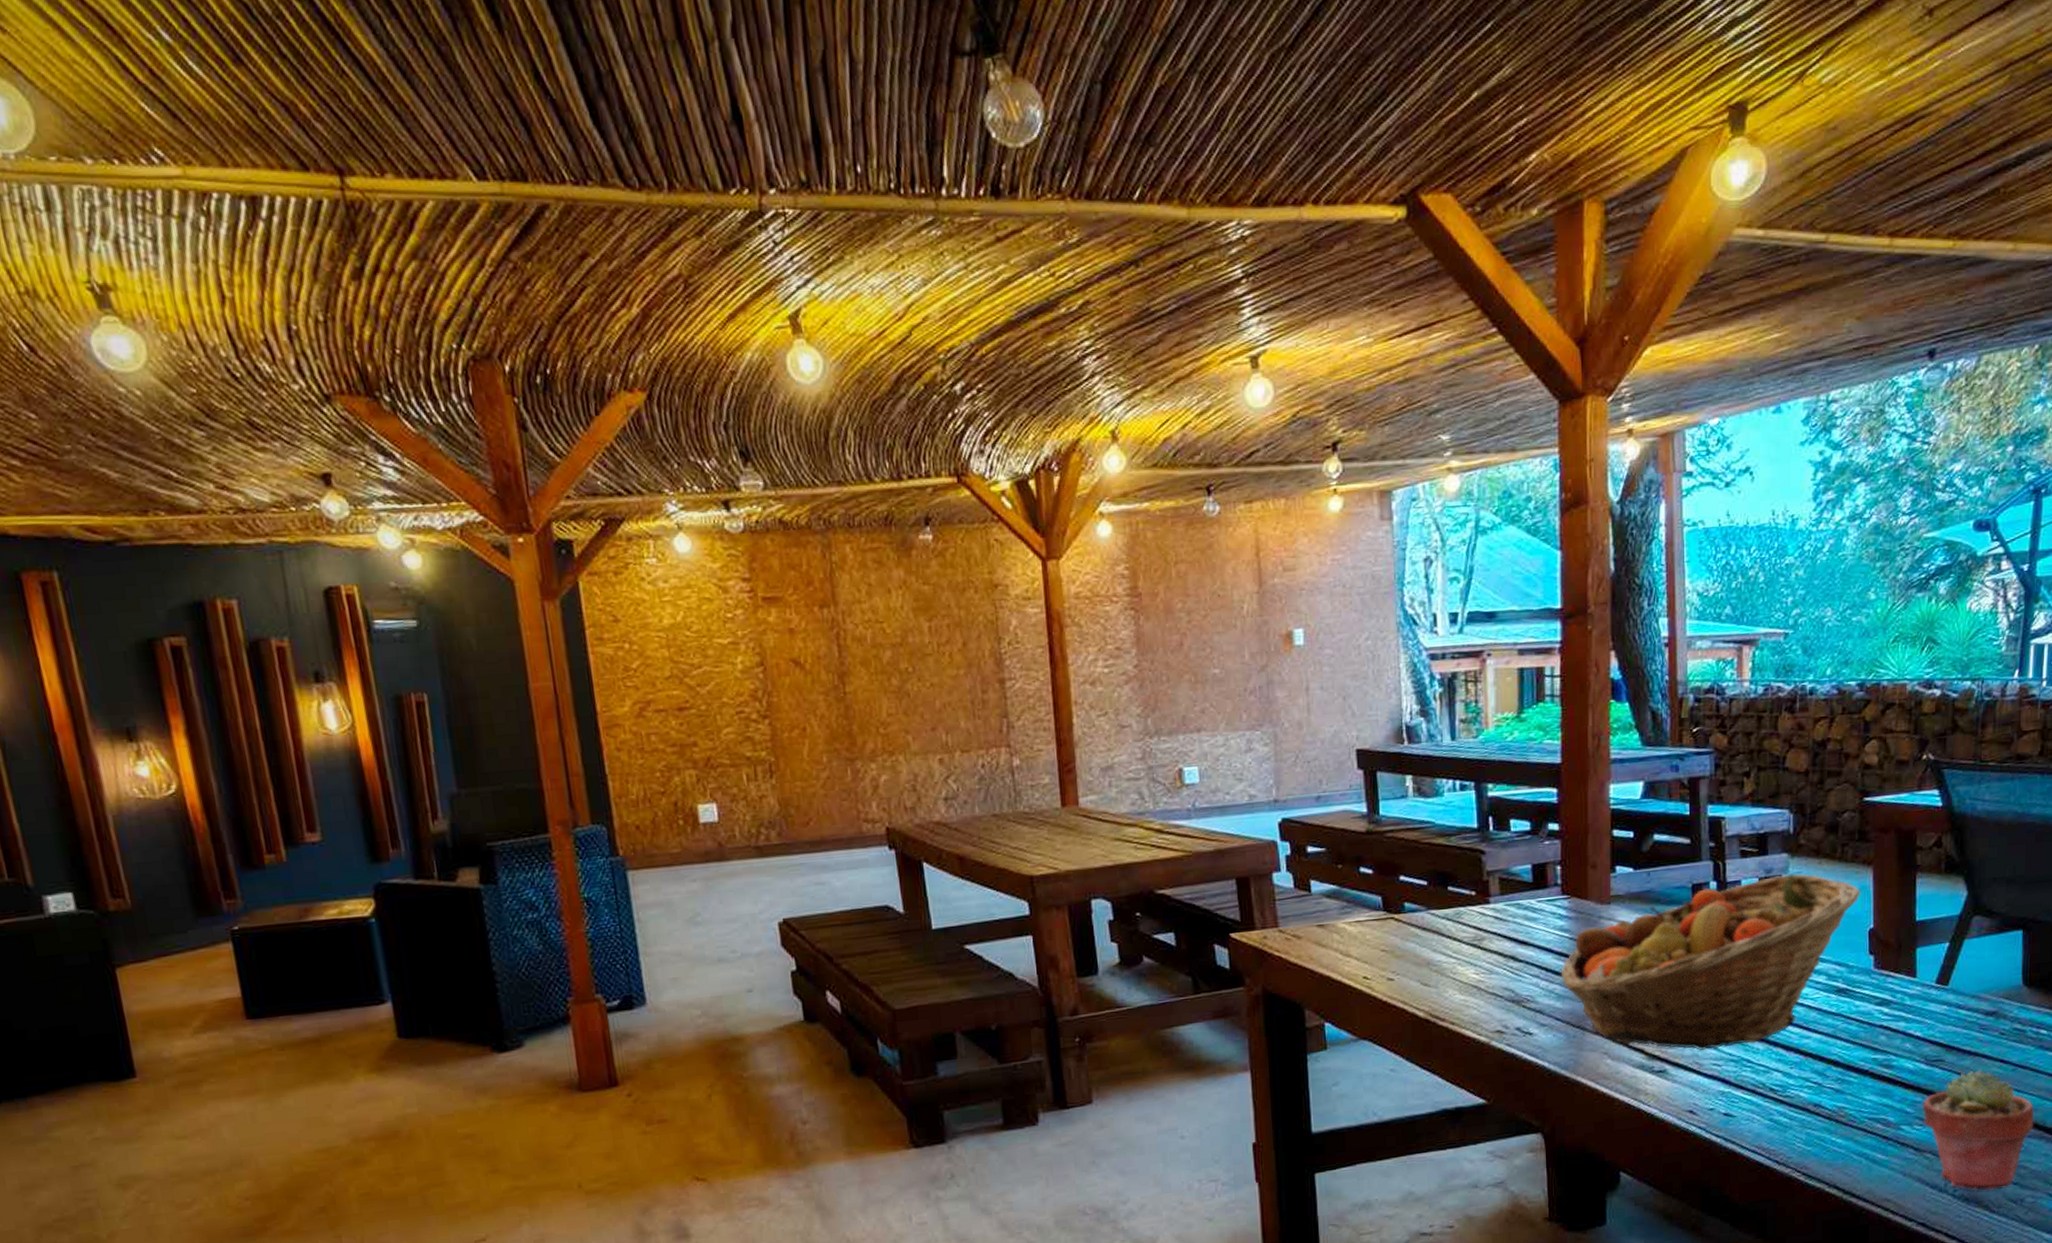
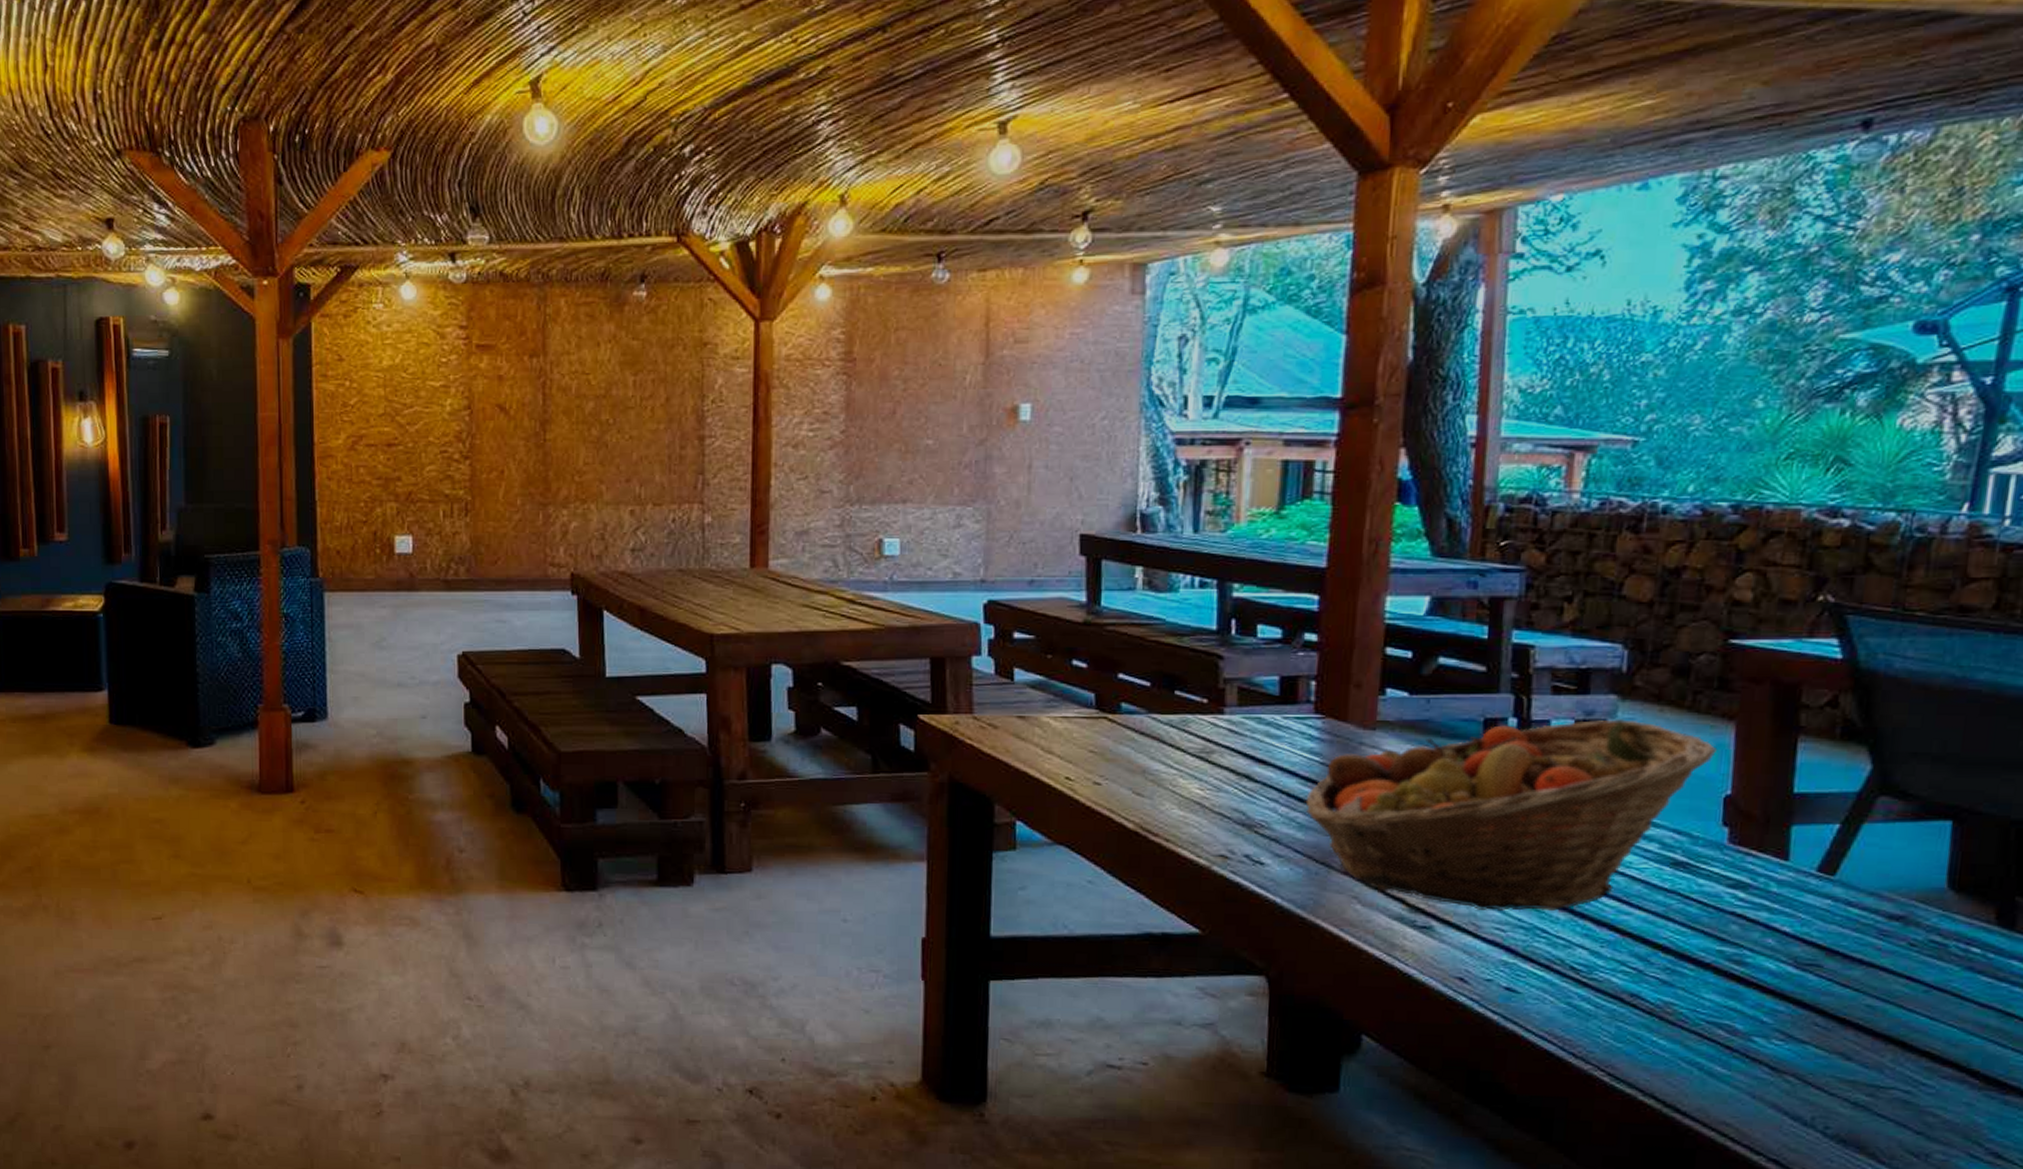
potted succulent: present [1922,1070,2034,1191] -> none [1785,984,1954,1137]

